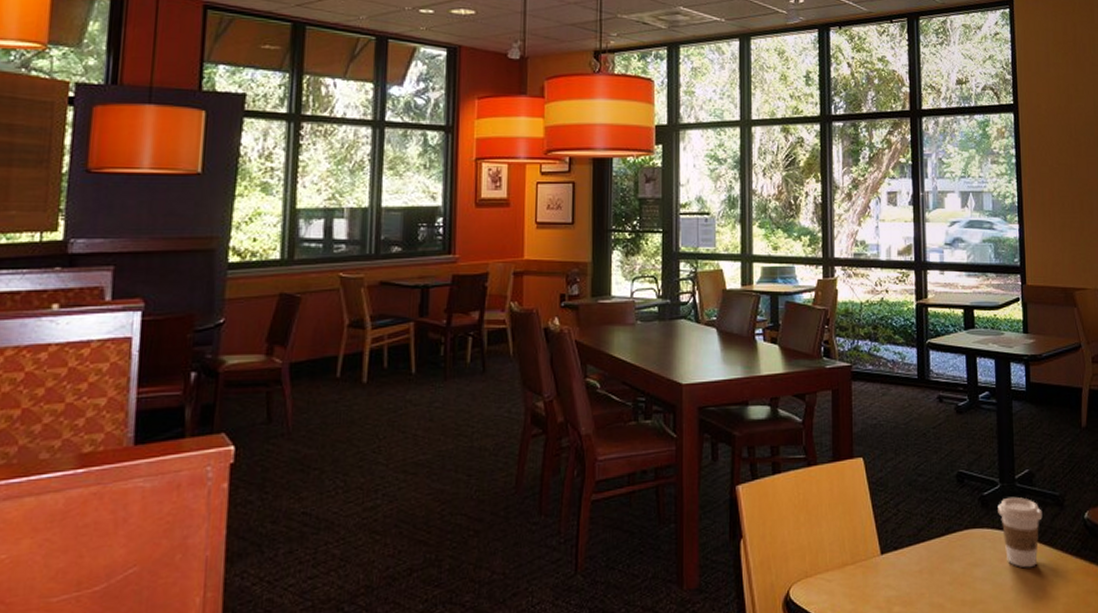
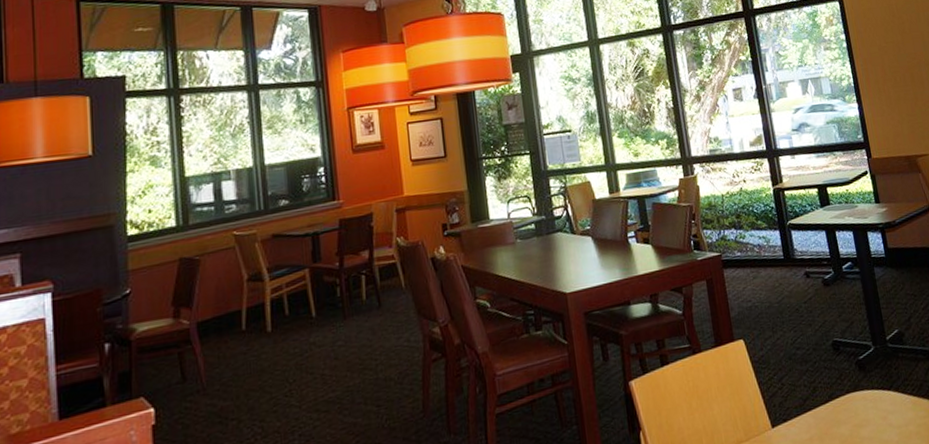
coffee cup: present [998,496,1043,568] -> none [874,356,918,423]

